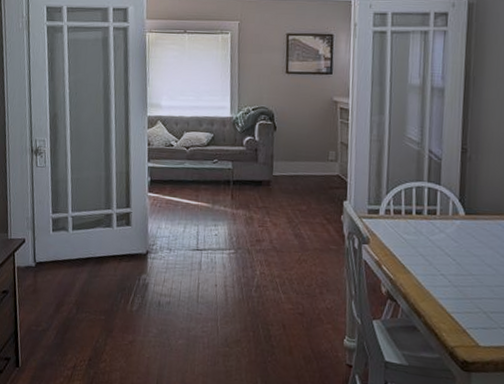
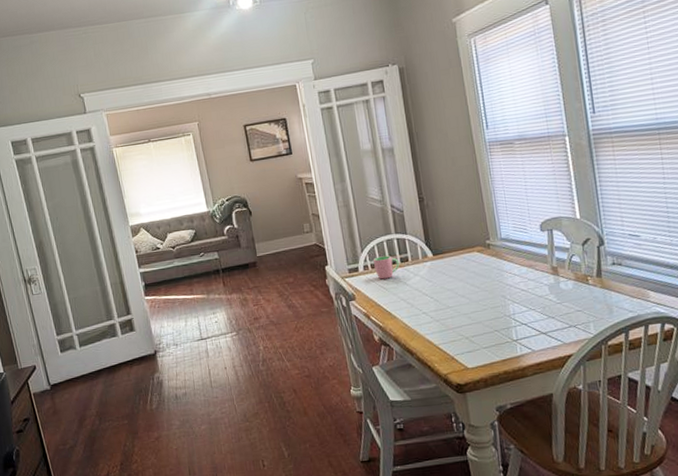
cup: none [397,203,425,229] -> present [373,255,399,280]

